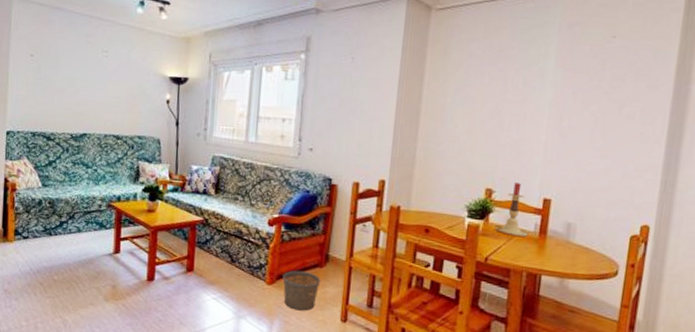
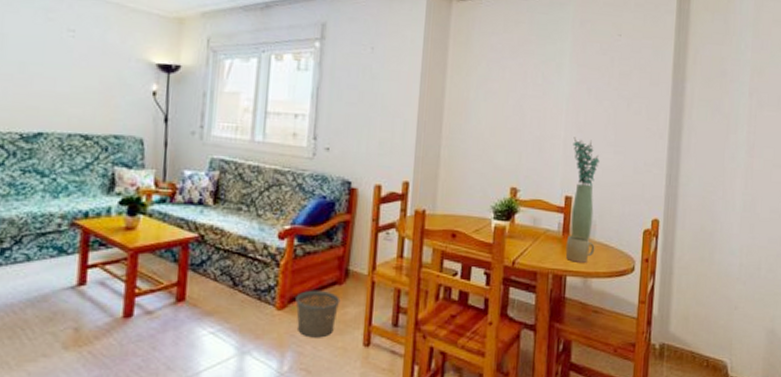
candlestick: present [494,183,528,238] -> none [520,181,552,238]
mug: none [541,237,574,264] -> present [565,236,595,263]
vase: none [548,141,584,243] -> present [570,137,600,241]

